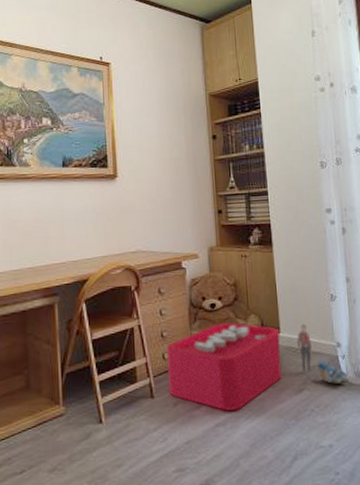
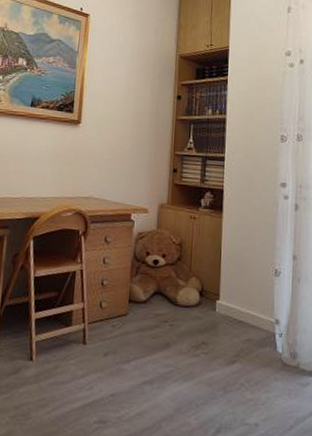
storage bin: present [166,322,313,411] -> none [101,280,250,371]
plush toy: present [317,359,348,384] -> none [252,334,283,362]

